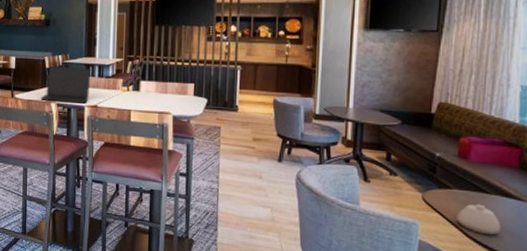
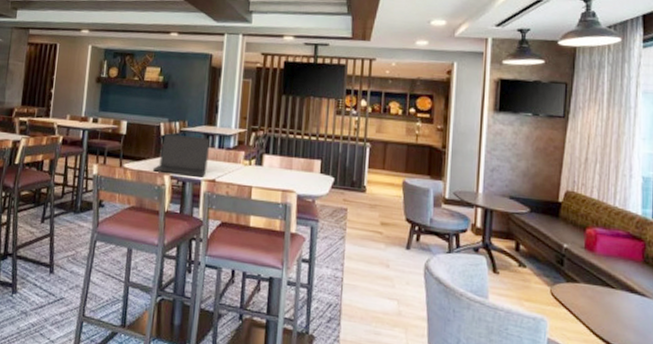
sugar bowl: present [455,204,501,236] -> none [583,299,627,334]

